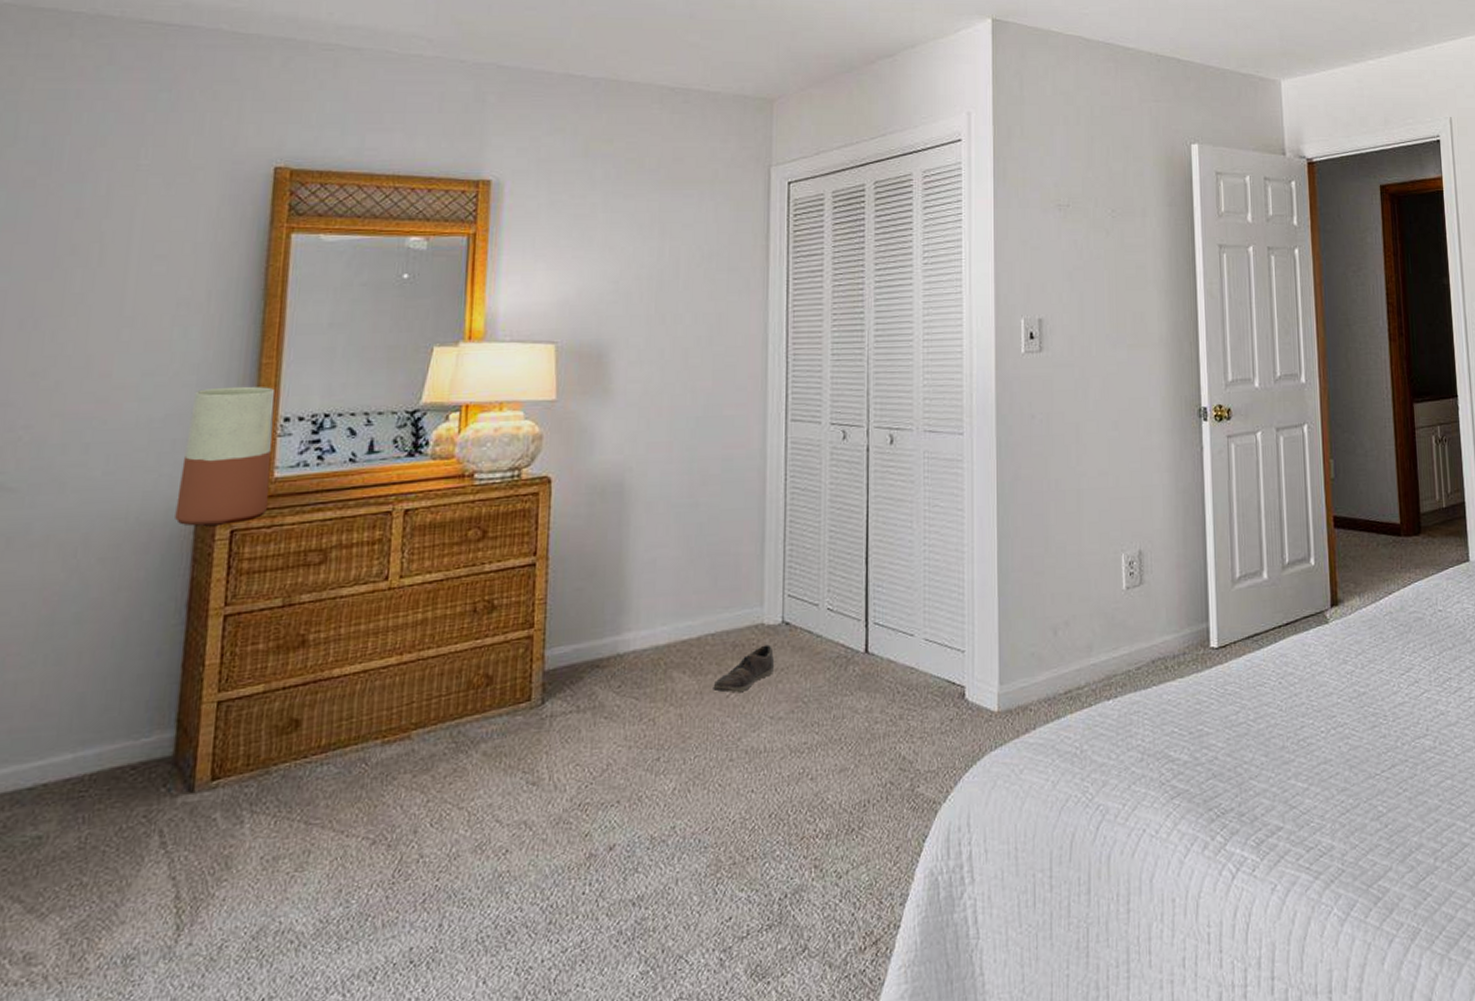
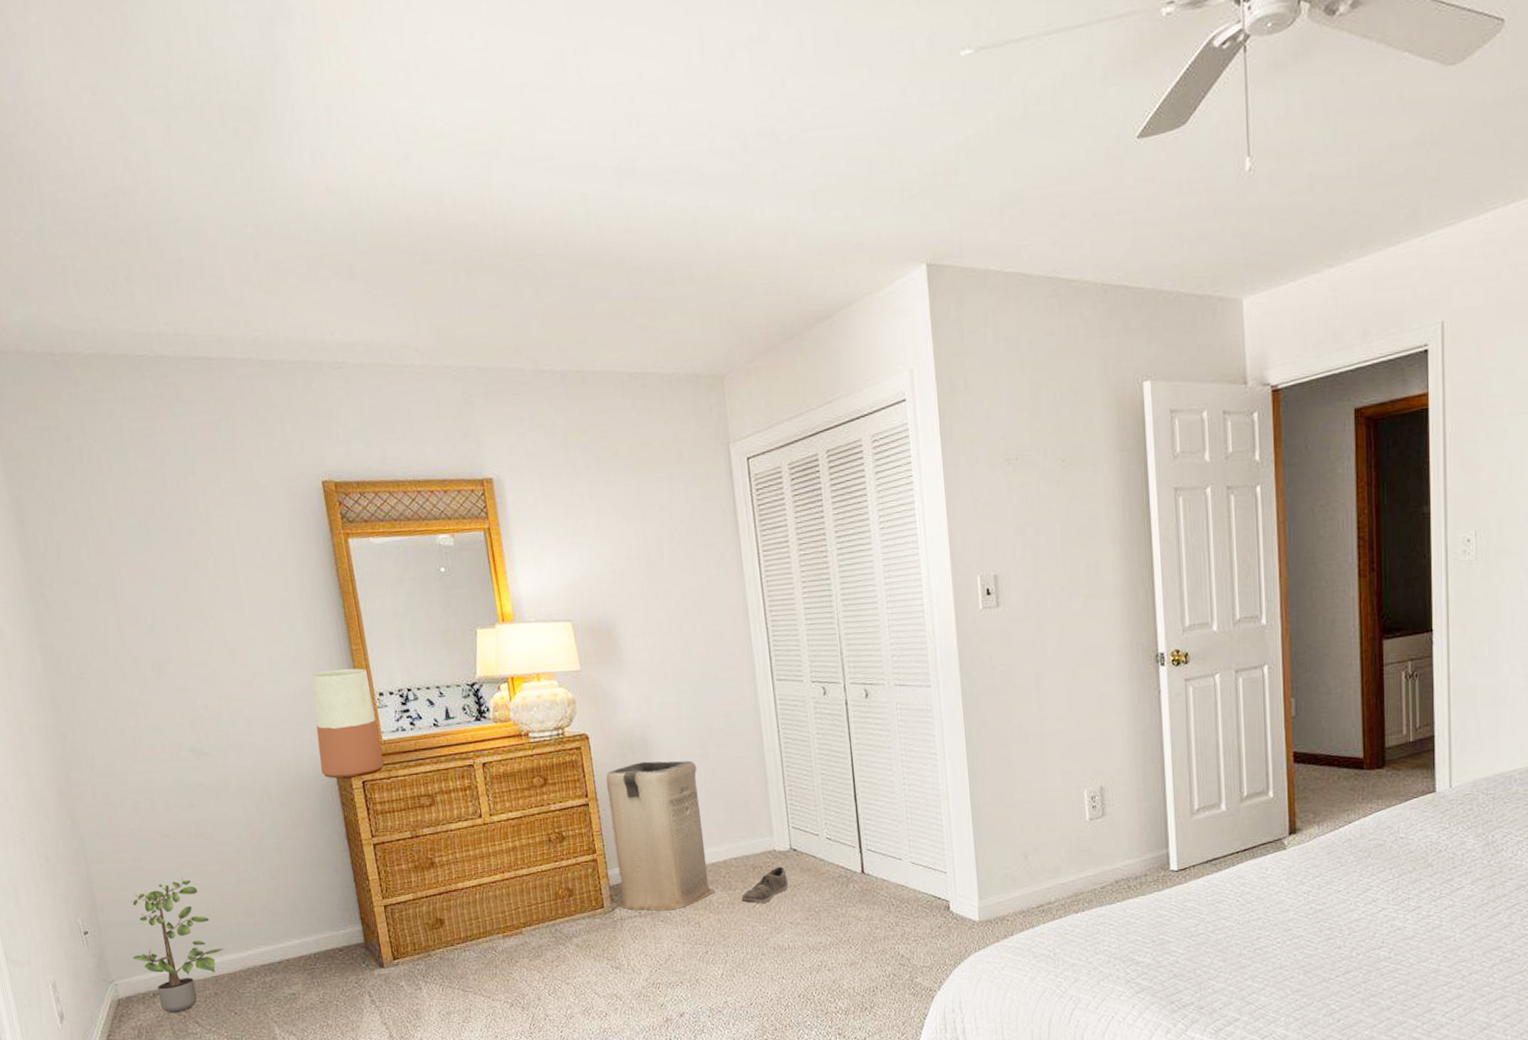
laundry basket: none [535,512,681,704] -> present [606,760,715,911]

